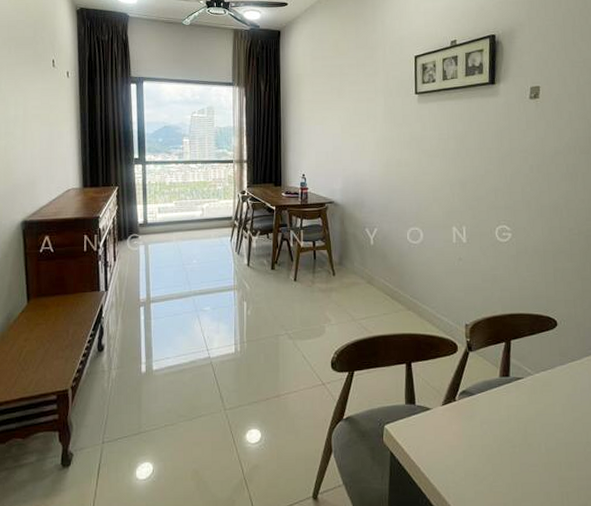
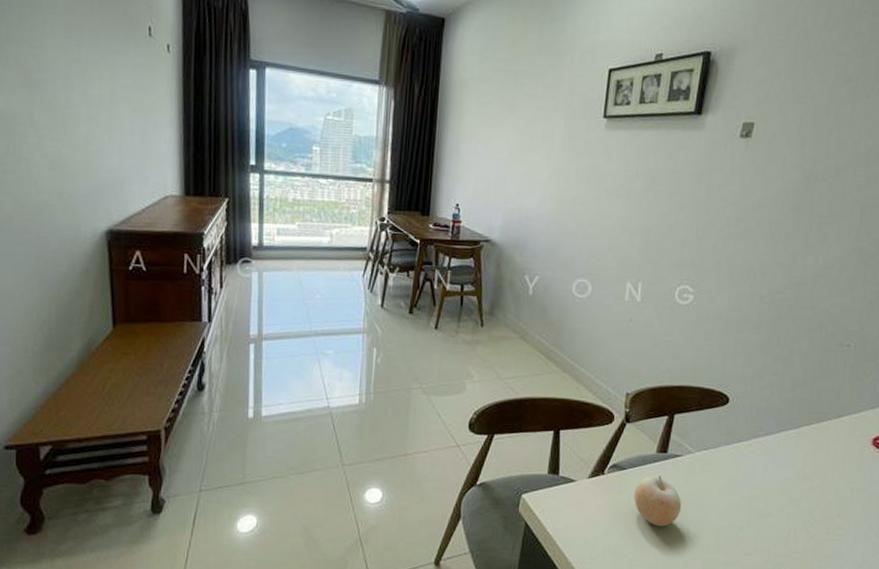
fruit: none [484,398,530,447] -> present [633,475,682,527]

